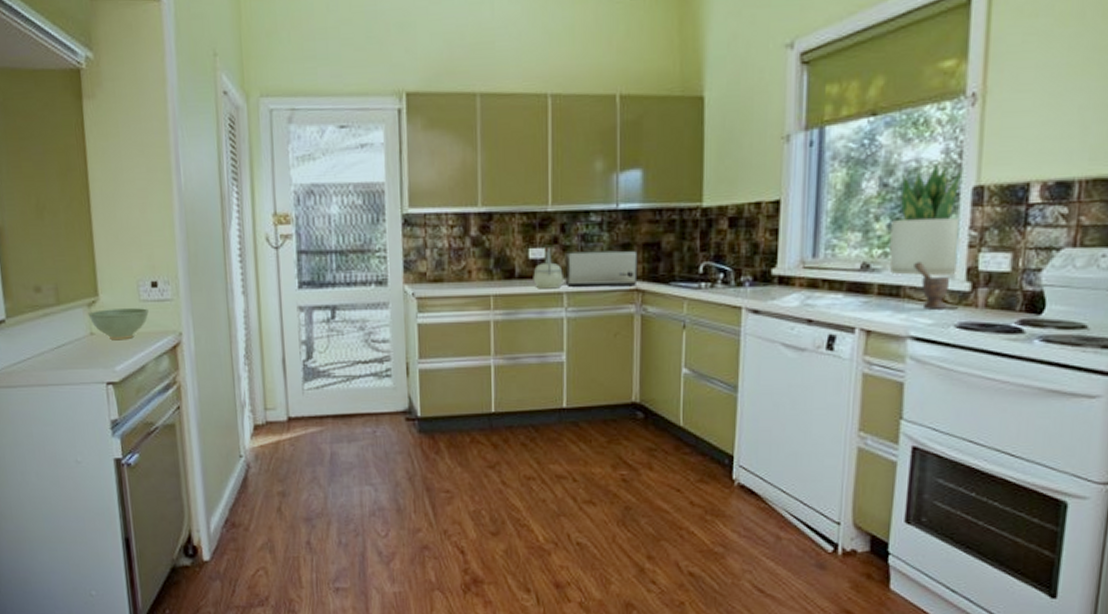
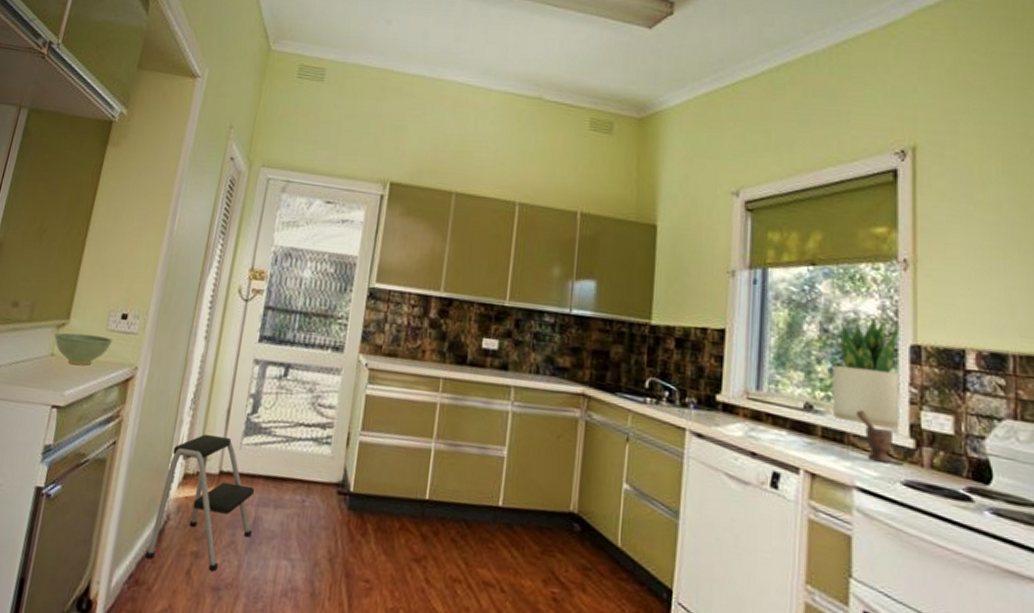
step stool: none [236,385,331,505] -> present [145,434,254,571]
kettle: present [533,246,563,289] -> none [483,338,514,382]
toaster: present [564,250,638,287] -> none [514,347,587,391]

